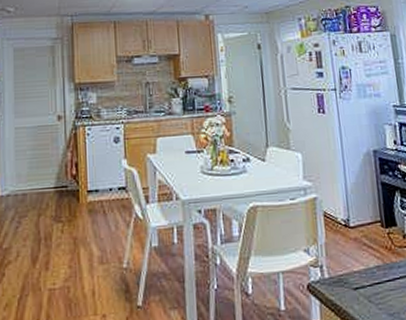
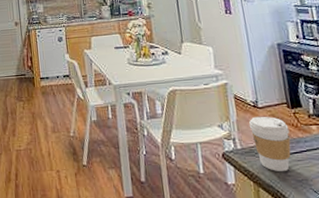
coffee cup: none [338,237,384,304] -> present [249,116,291,171]

